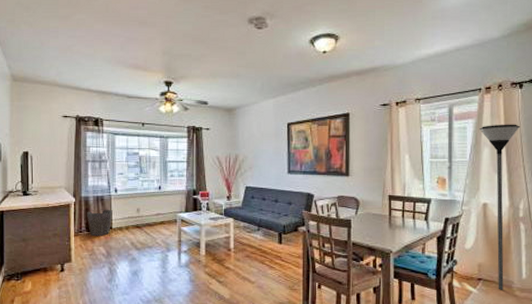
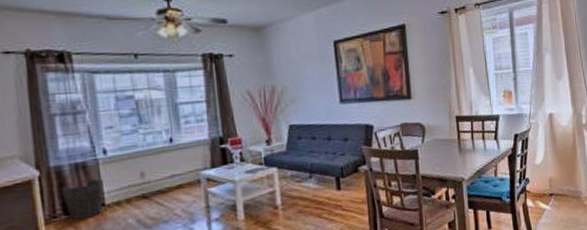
floor lamp: present [479,124,521,290] -> none [540,26,578,203]

